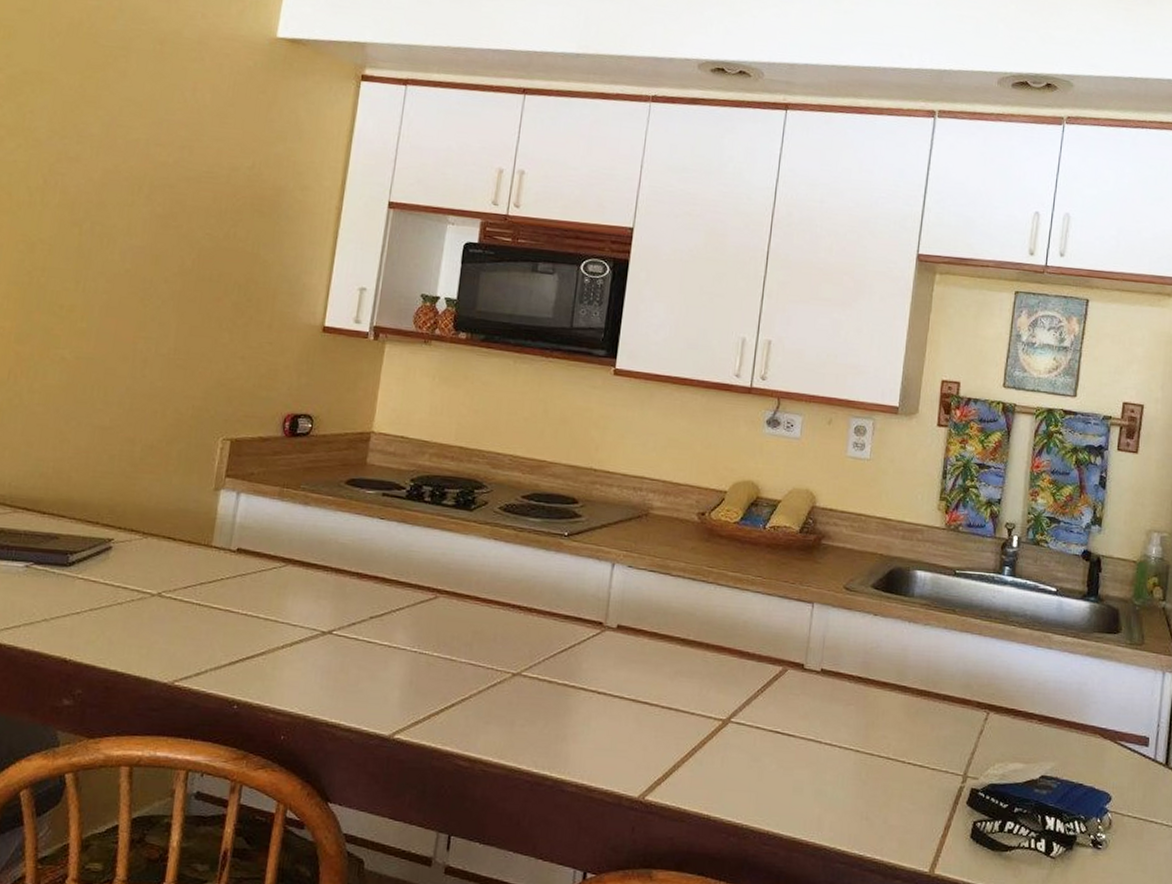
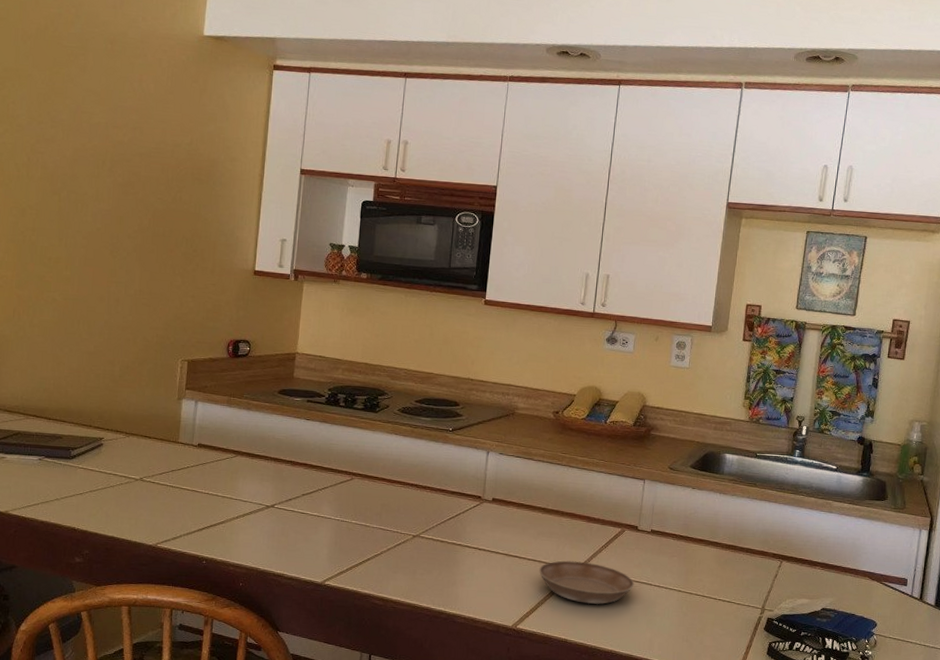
saucer: none [675,709,799,769] -> present [539,560,634,604]

